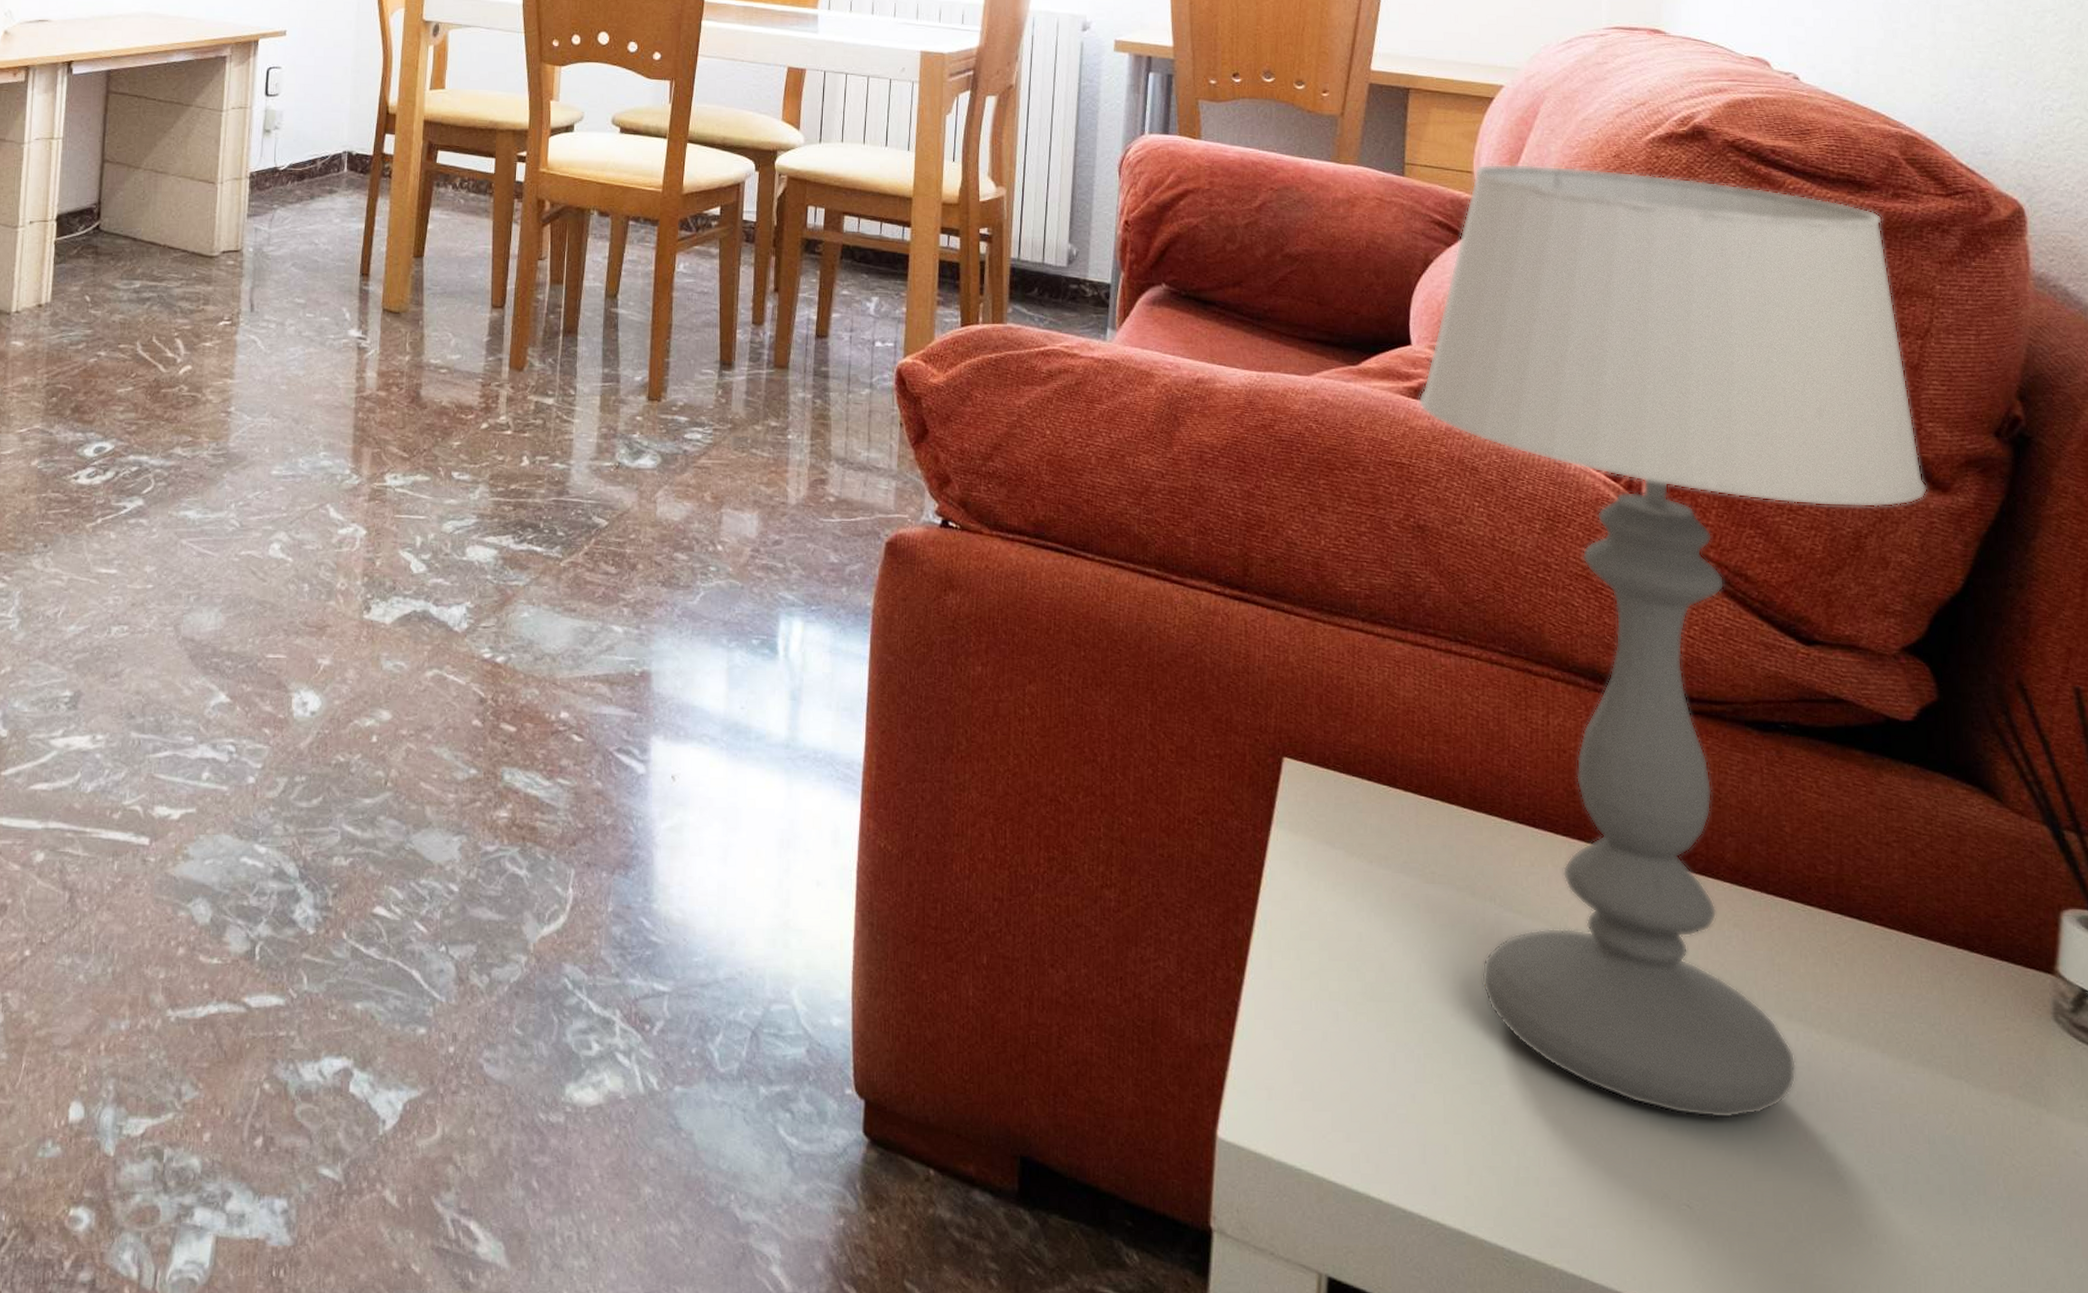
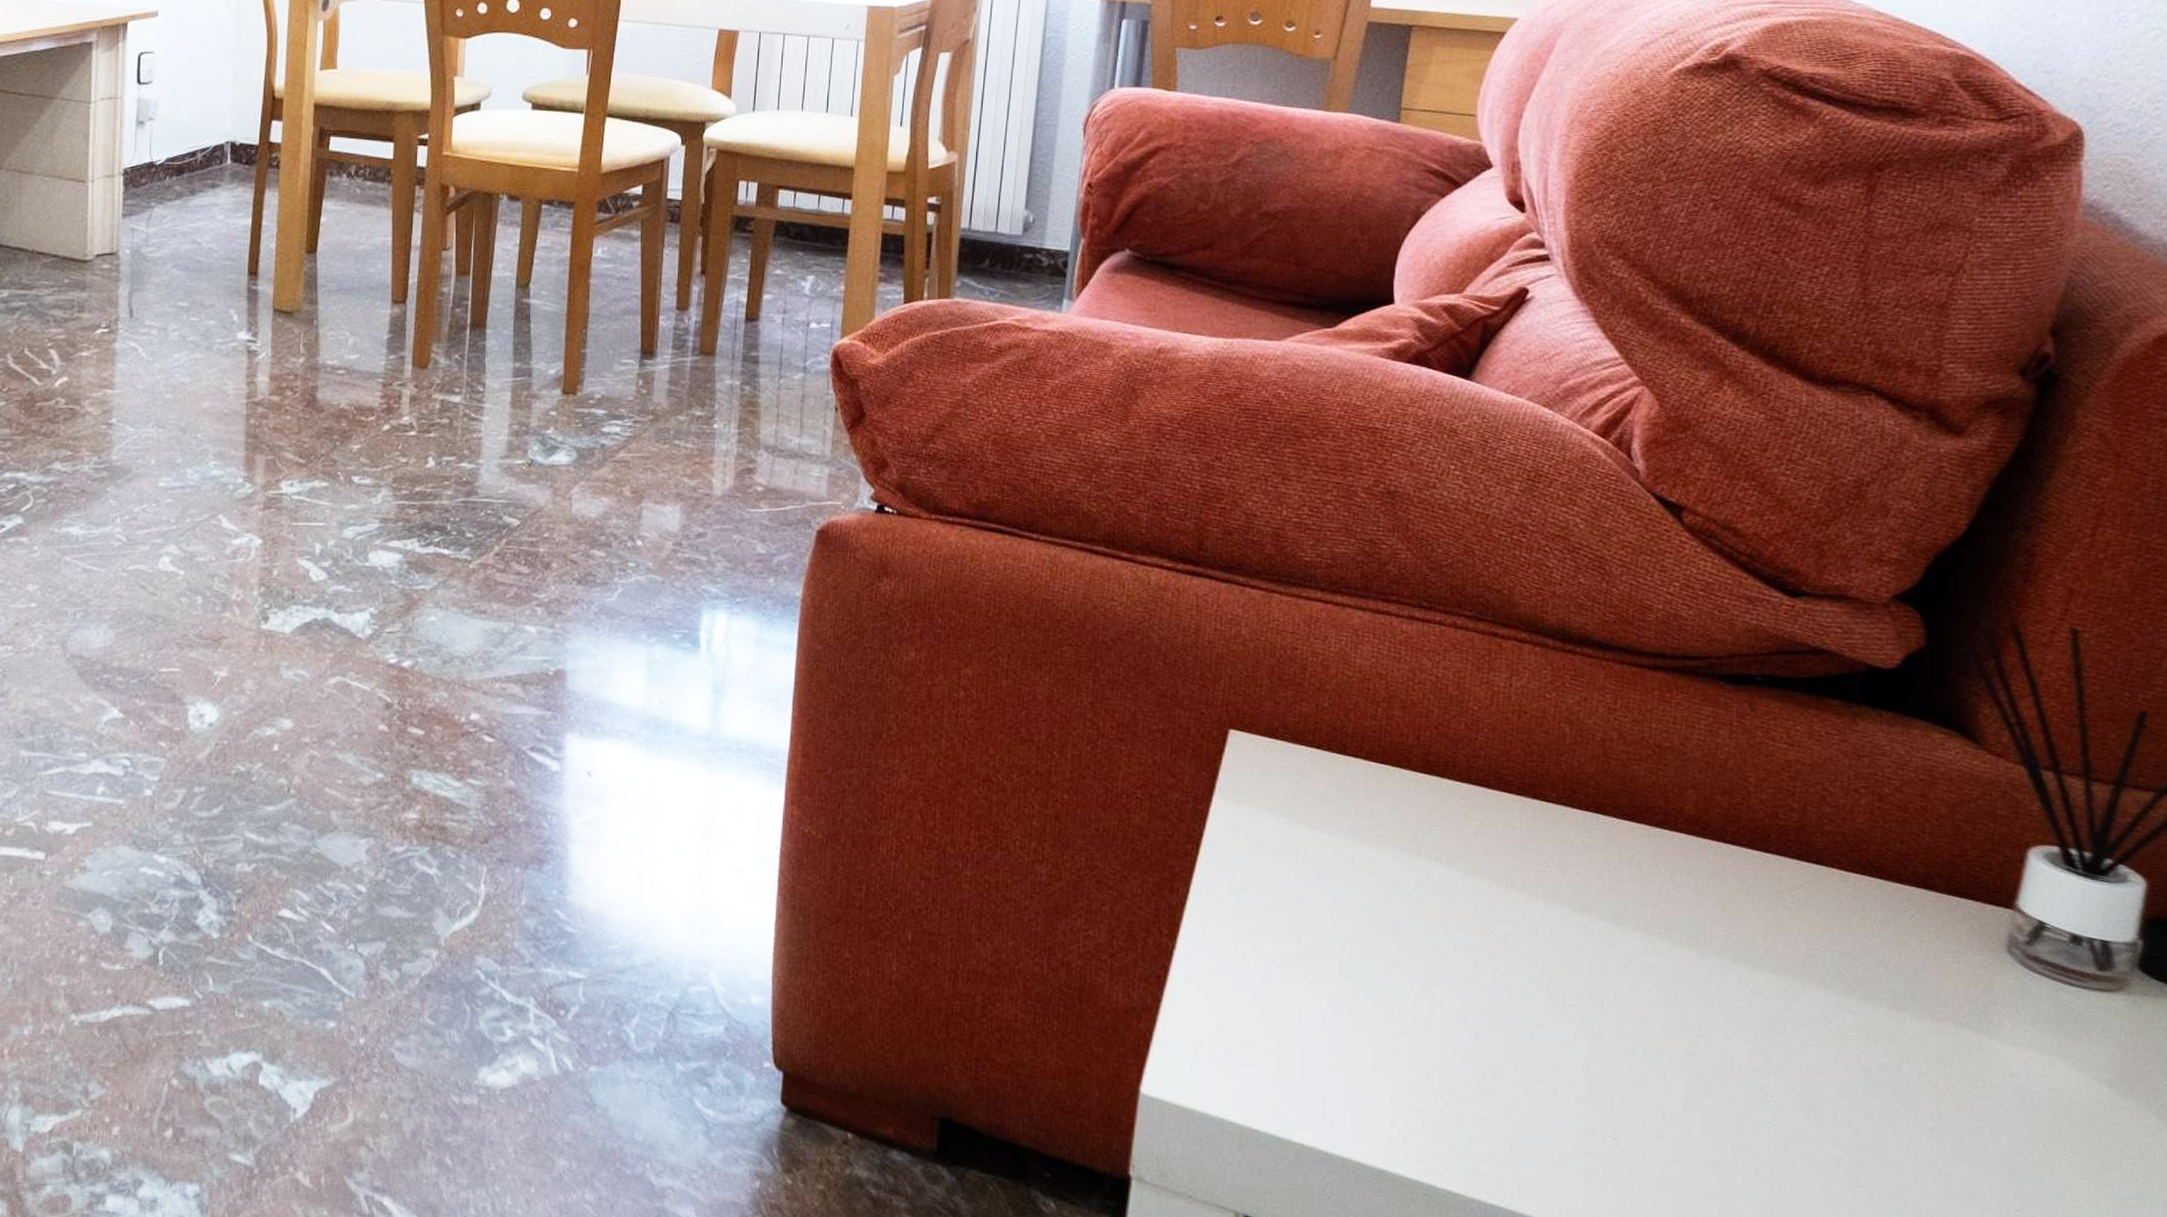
table lamp: present [1418,163,1927,1119] -> none [1397,103,1940,1057]

